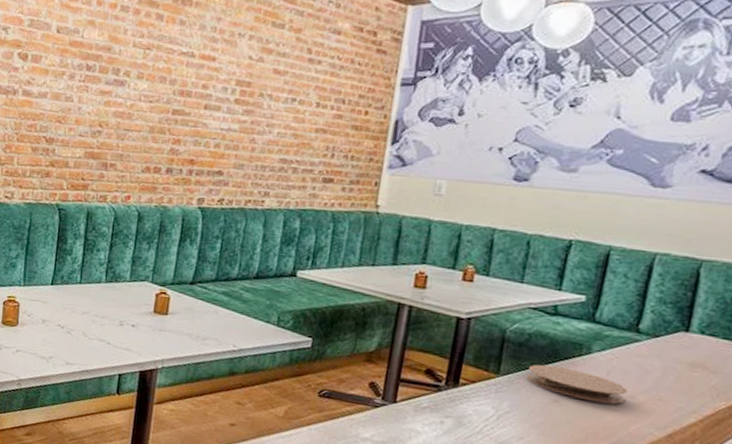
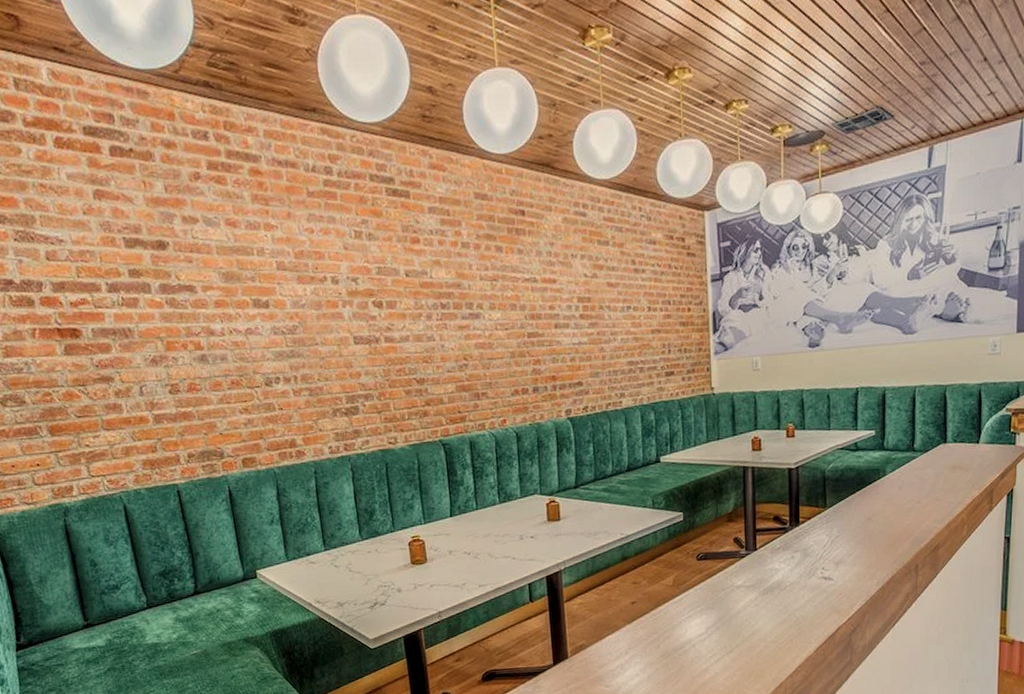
coaster: present [526,364,628,405] -> none [845,490,915,513]

